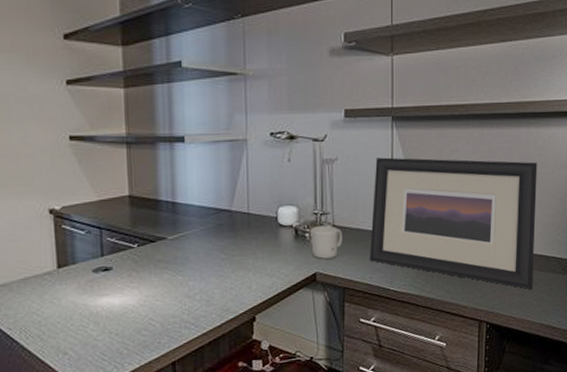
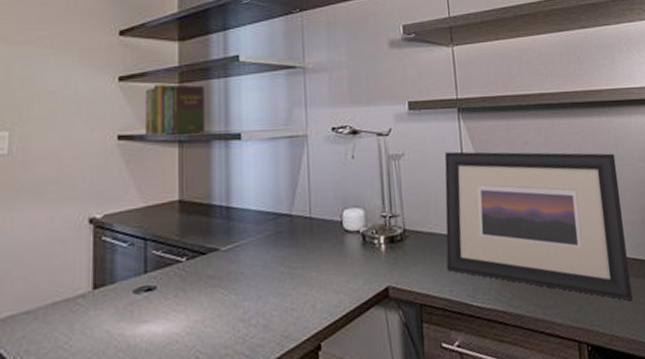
books: none [93,88,151,137] -> present [146,84,205,136]
mug: present [311,225,342,259] -> none [380,230,415,270]

